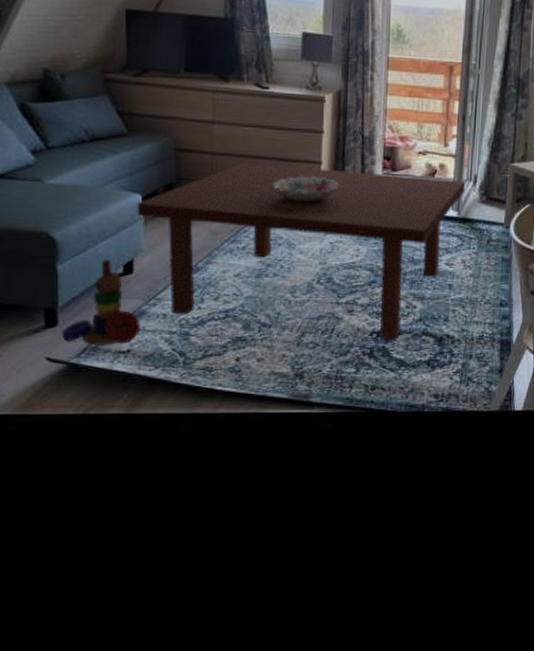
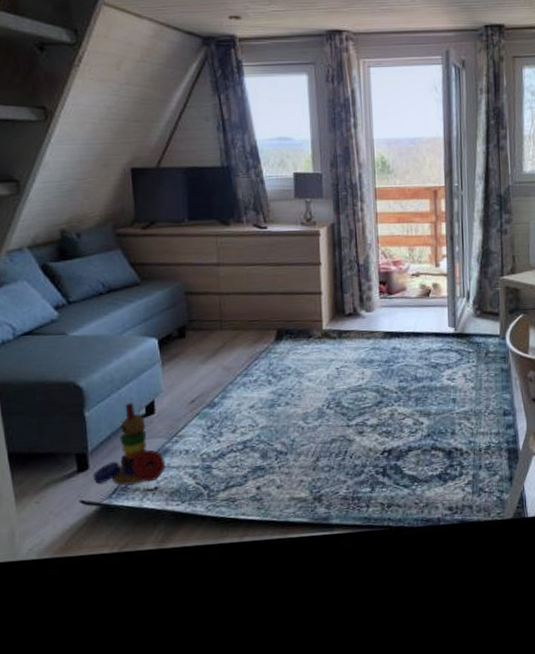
coffee table: present [137,163,466,340] -> none [154,297,460,457]
decorative bowl: present [272,176,339,202] -> none [277,307,340,332]

